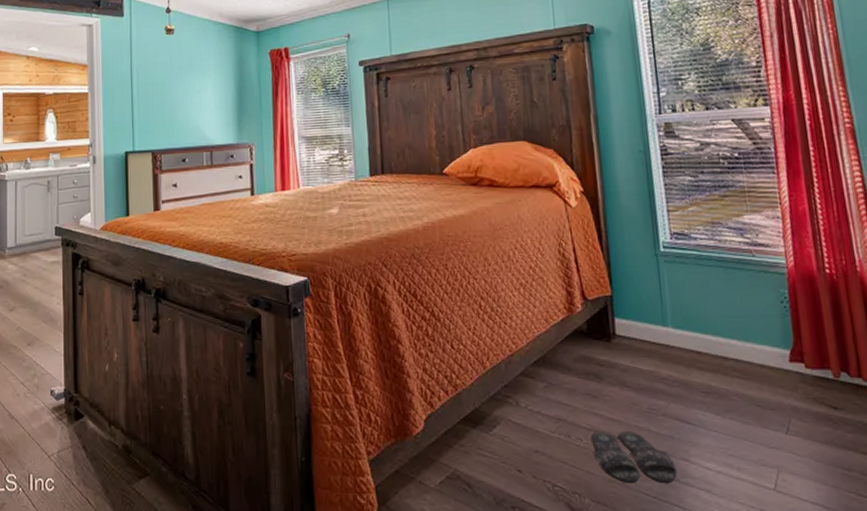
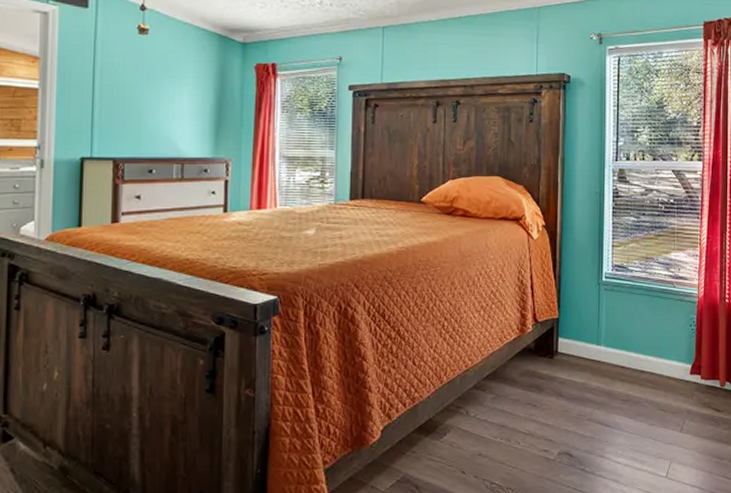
slippers: present [591,430,677,483] -> none [527,434,593,478]

